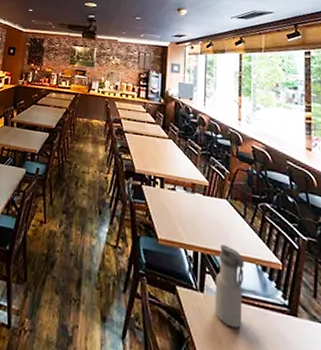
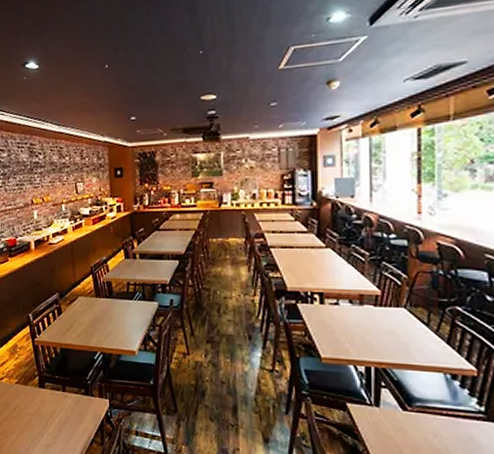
water bottle: present [214,244,245,329] -> none [393,356,429,439]

